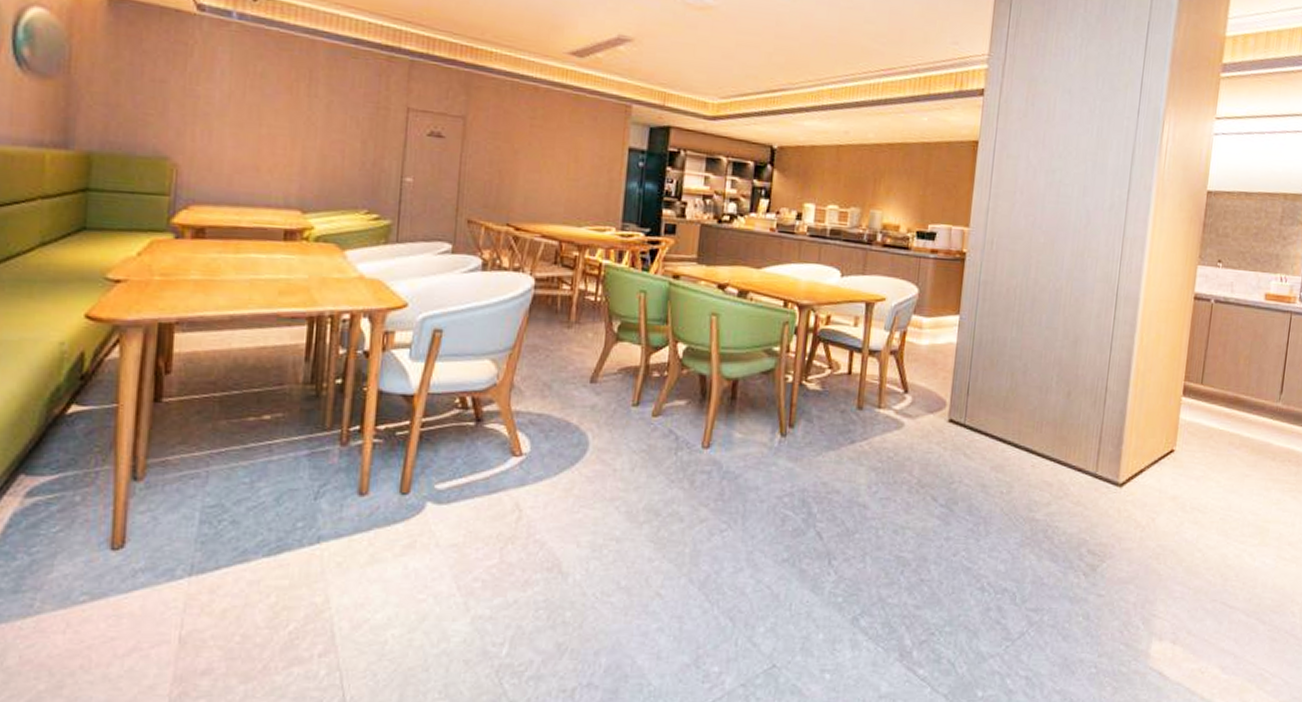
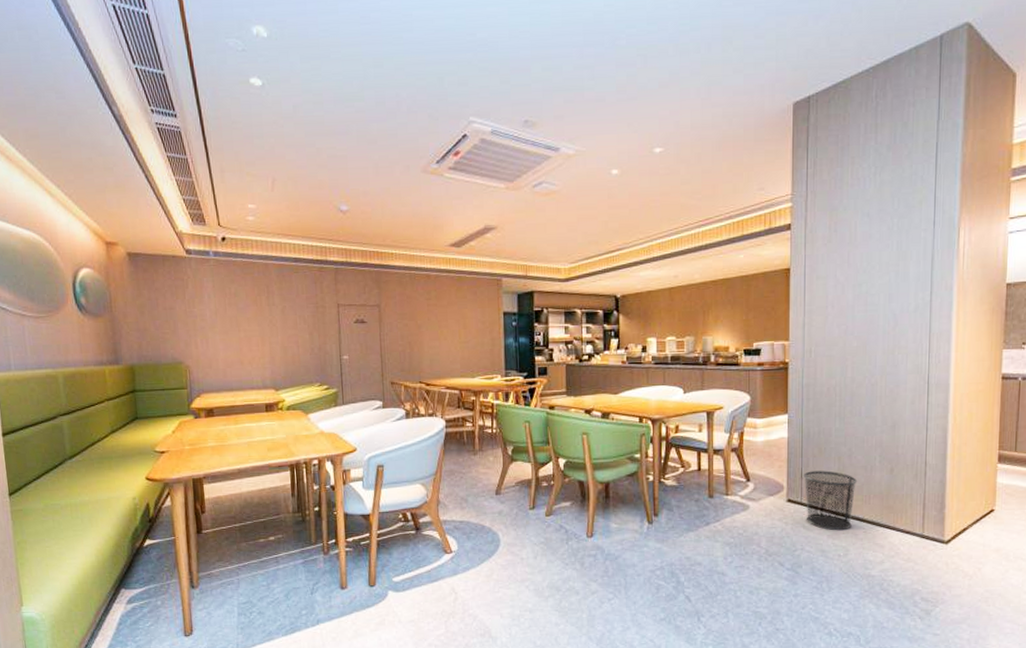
waste bin: none [969,387,1030,463] -> present [803,471,858,531]

